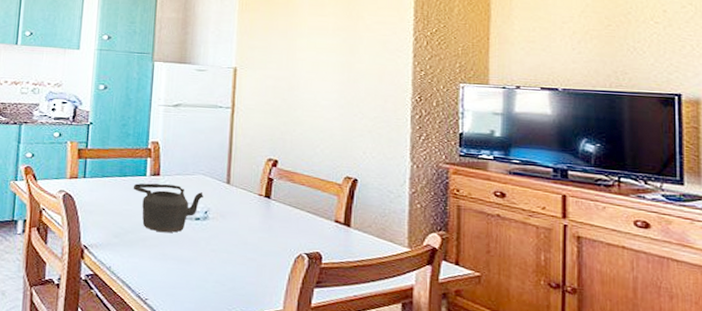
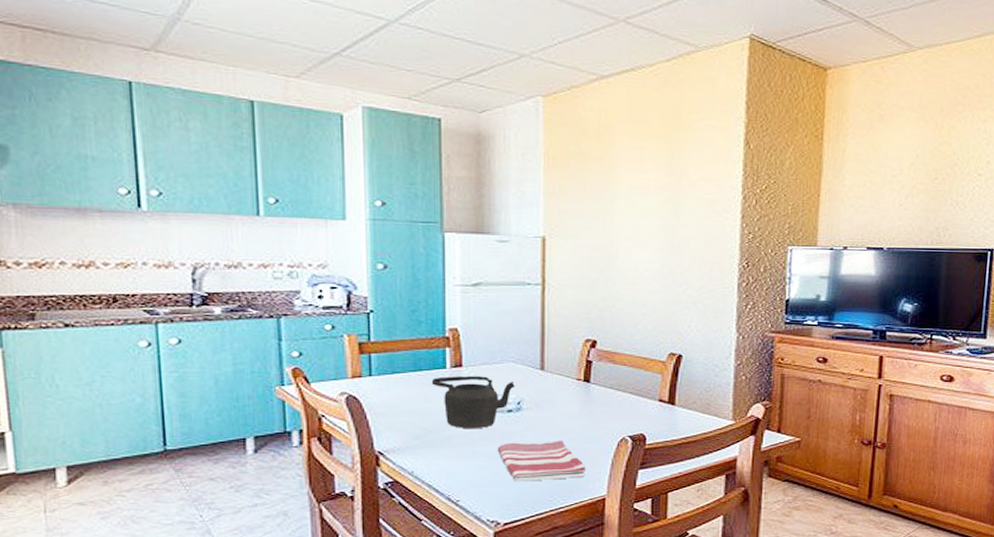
dish towel: none [184,248,264,290] -> present [497,440,587,482]

